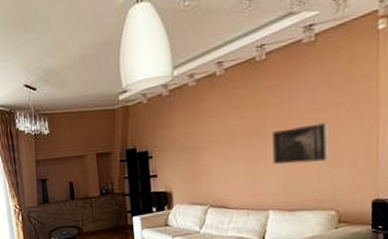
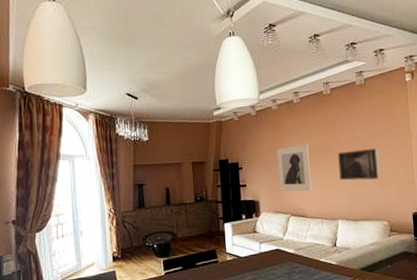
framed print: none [193,123,236,180] -> present [276,143,312,192]

